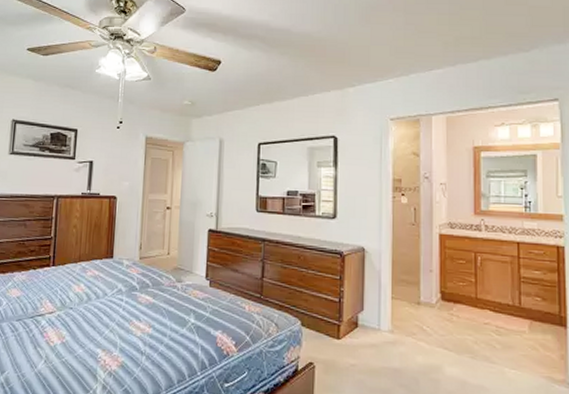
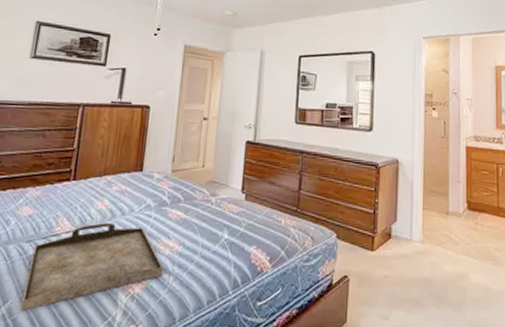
serving tray: none [16,305,136,381] -> present [20,223,164,311]

